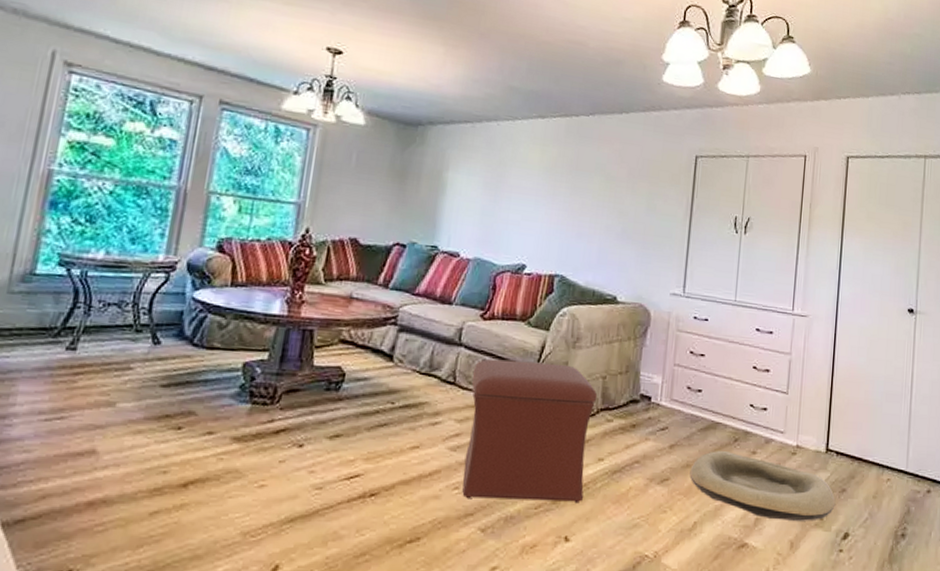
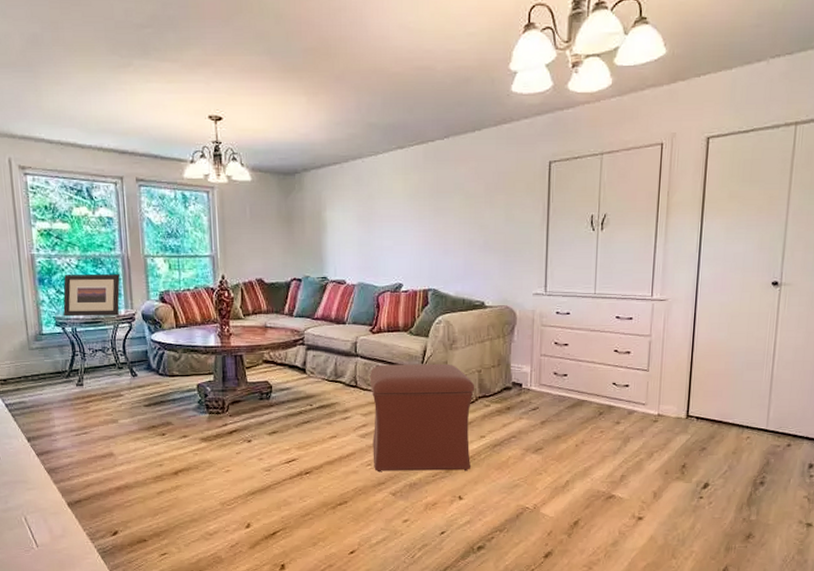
picture frame: none [74,201,169,262] -> present [63,274,120,316]
dog bed: present [689,451,836,521] -> none [560,423,696,476]

